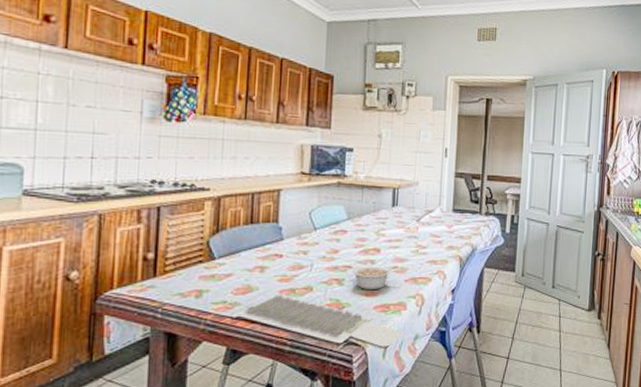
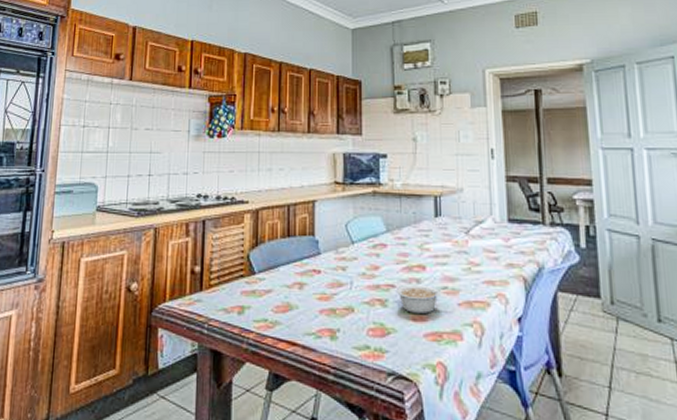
napkin: present [232,295,402,347] -> none [274,315,461,385]

